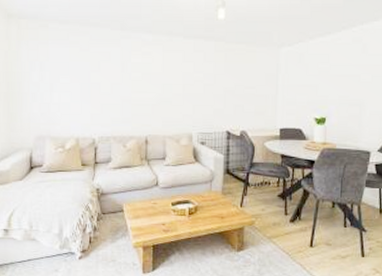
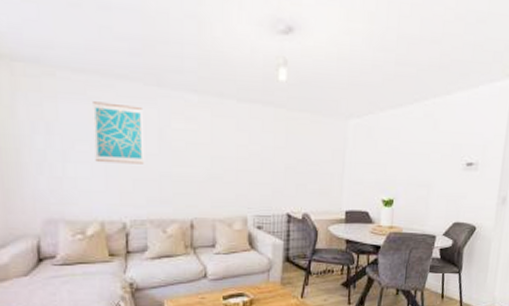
wall art: none [73,45,109,92] -> present [92,101,144,164]

